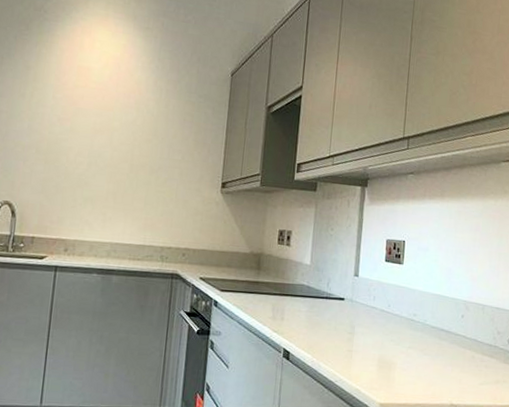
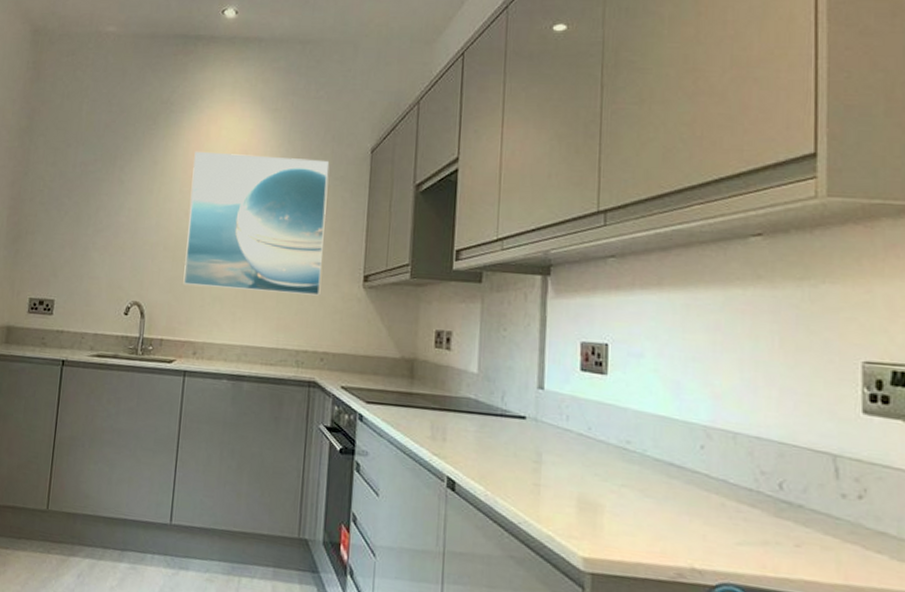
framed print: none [55,60,195,199] -> present [183,151,329,296]

